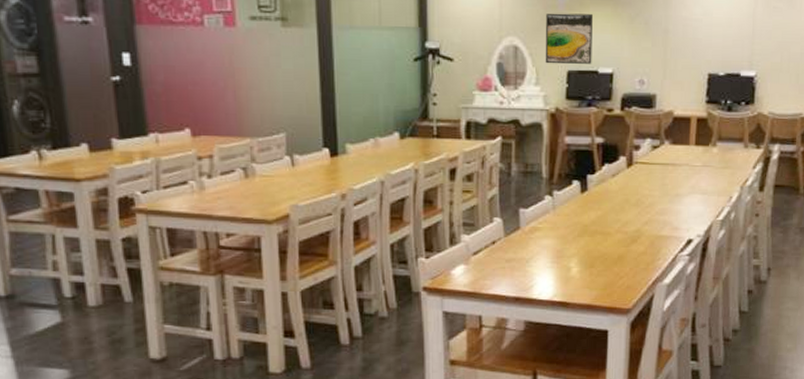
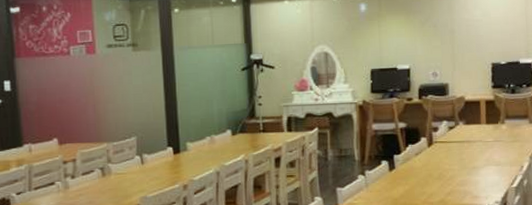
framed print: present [545,13,592,65] -> none [350,22,391,65]

